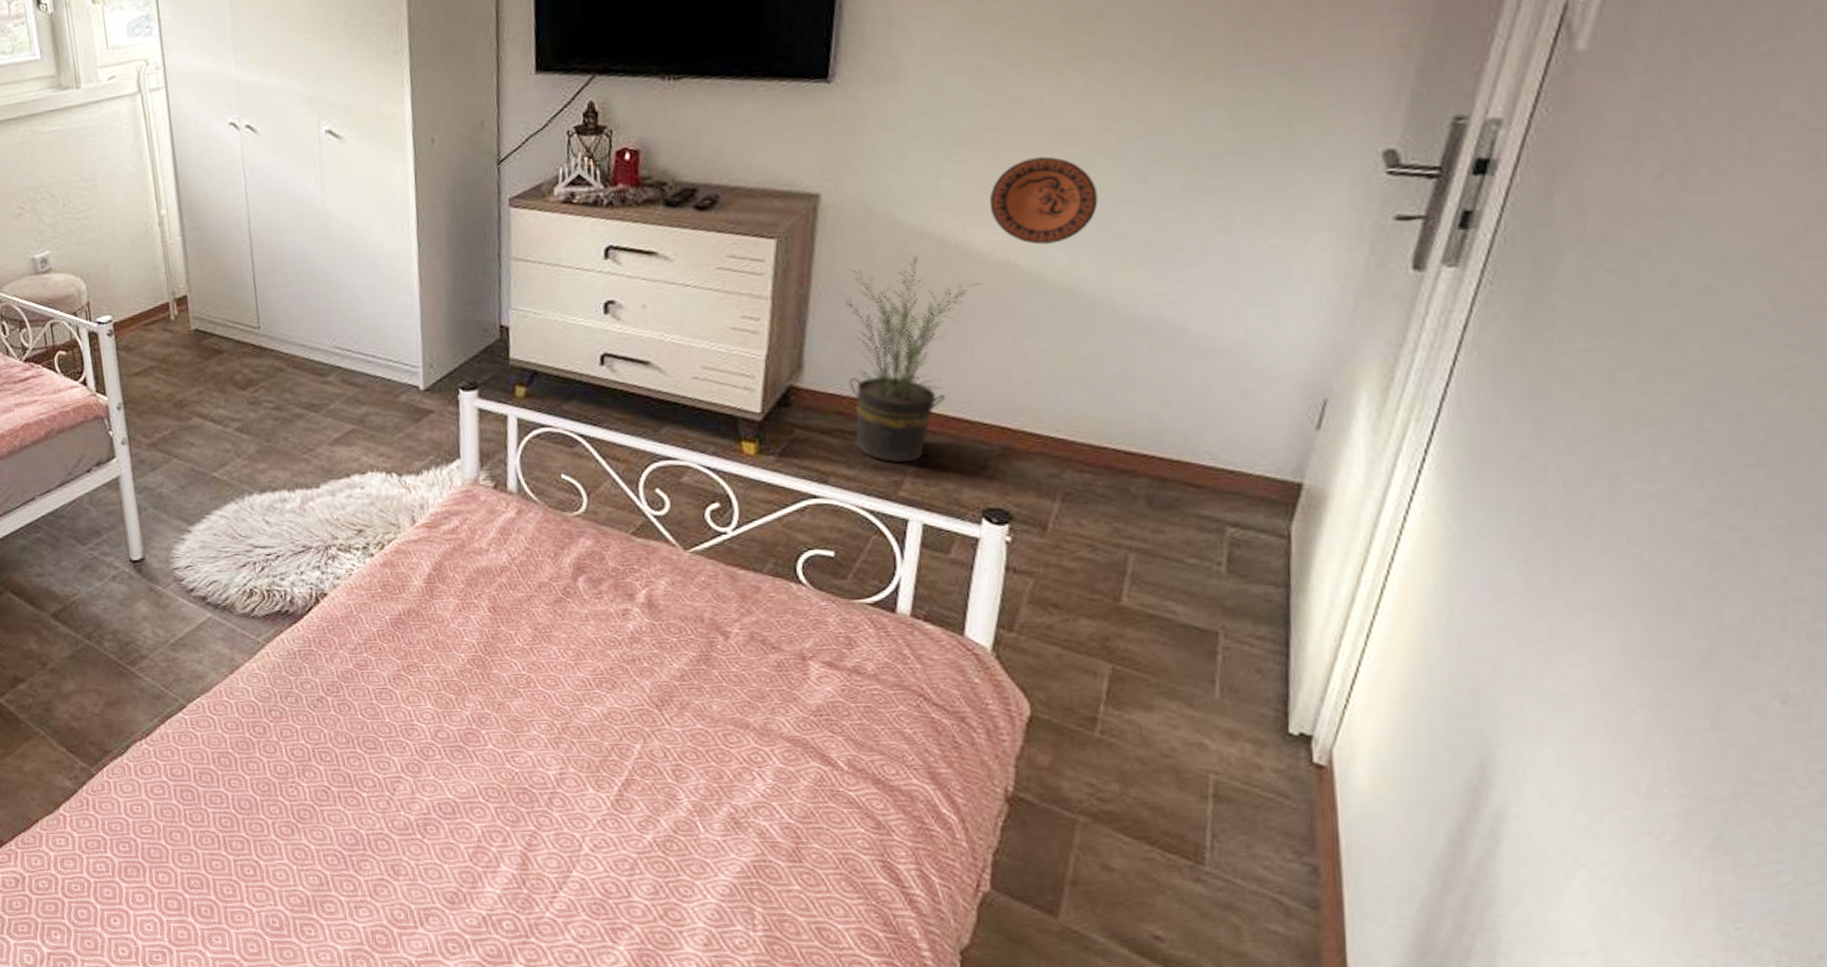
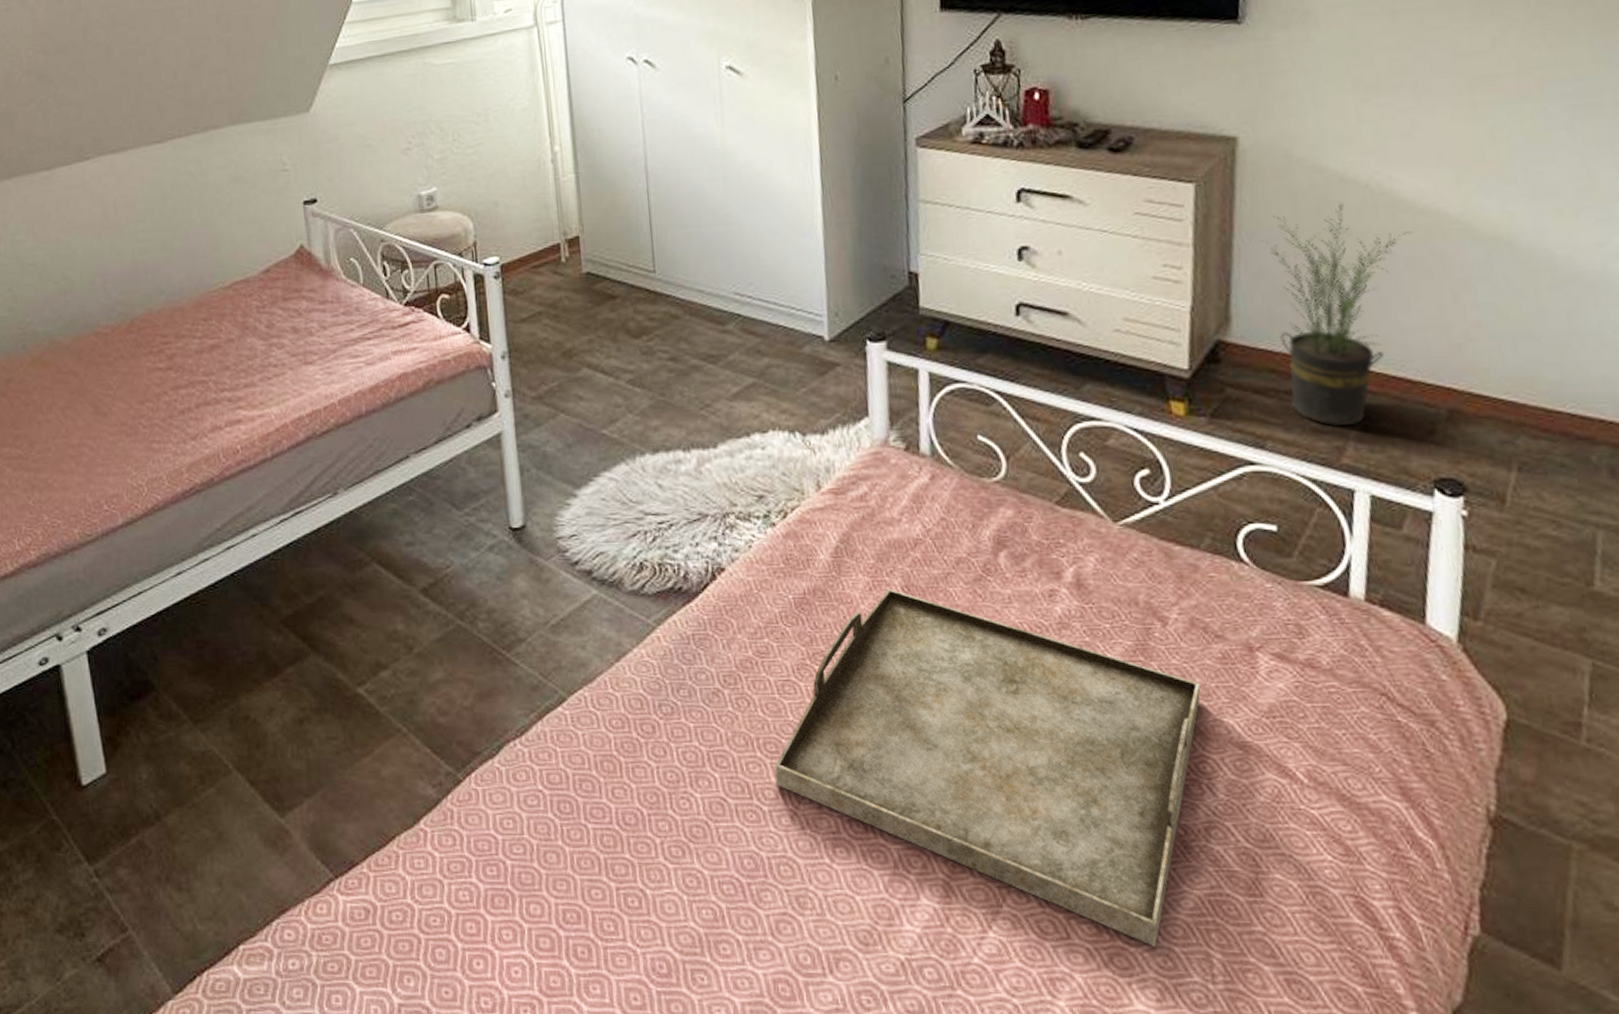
serving tray: none [372,609,757,902] -> present [774,588,1201,946]
decorative plate: present [989,156,1099,245] -> none [1413,101,1526,192]

